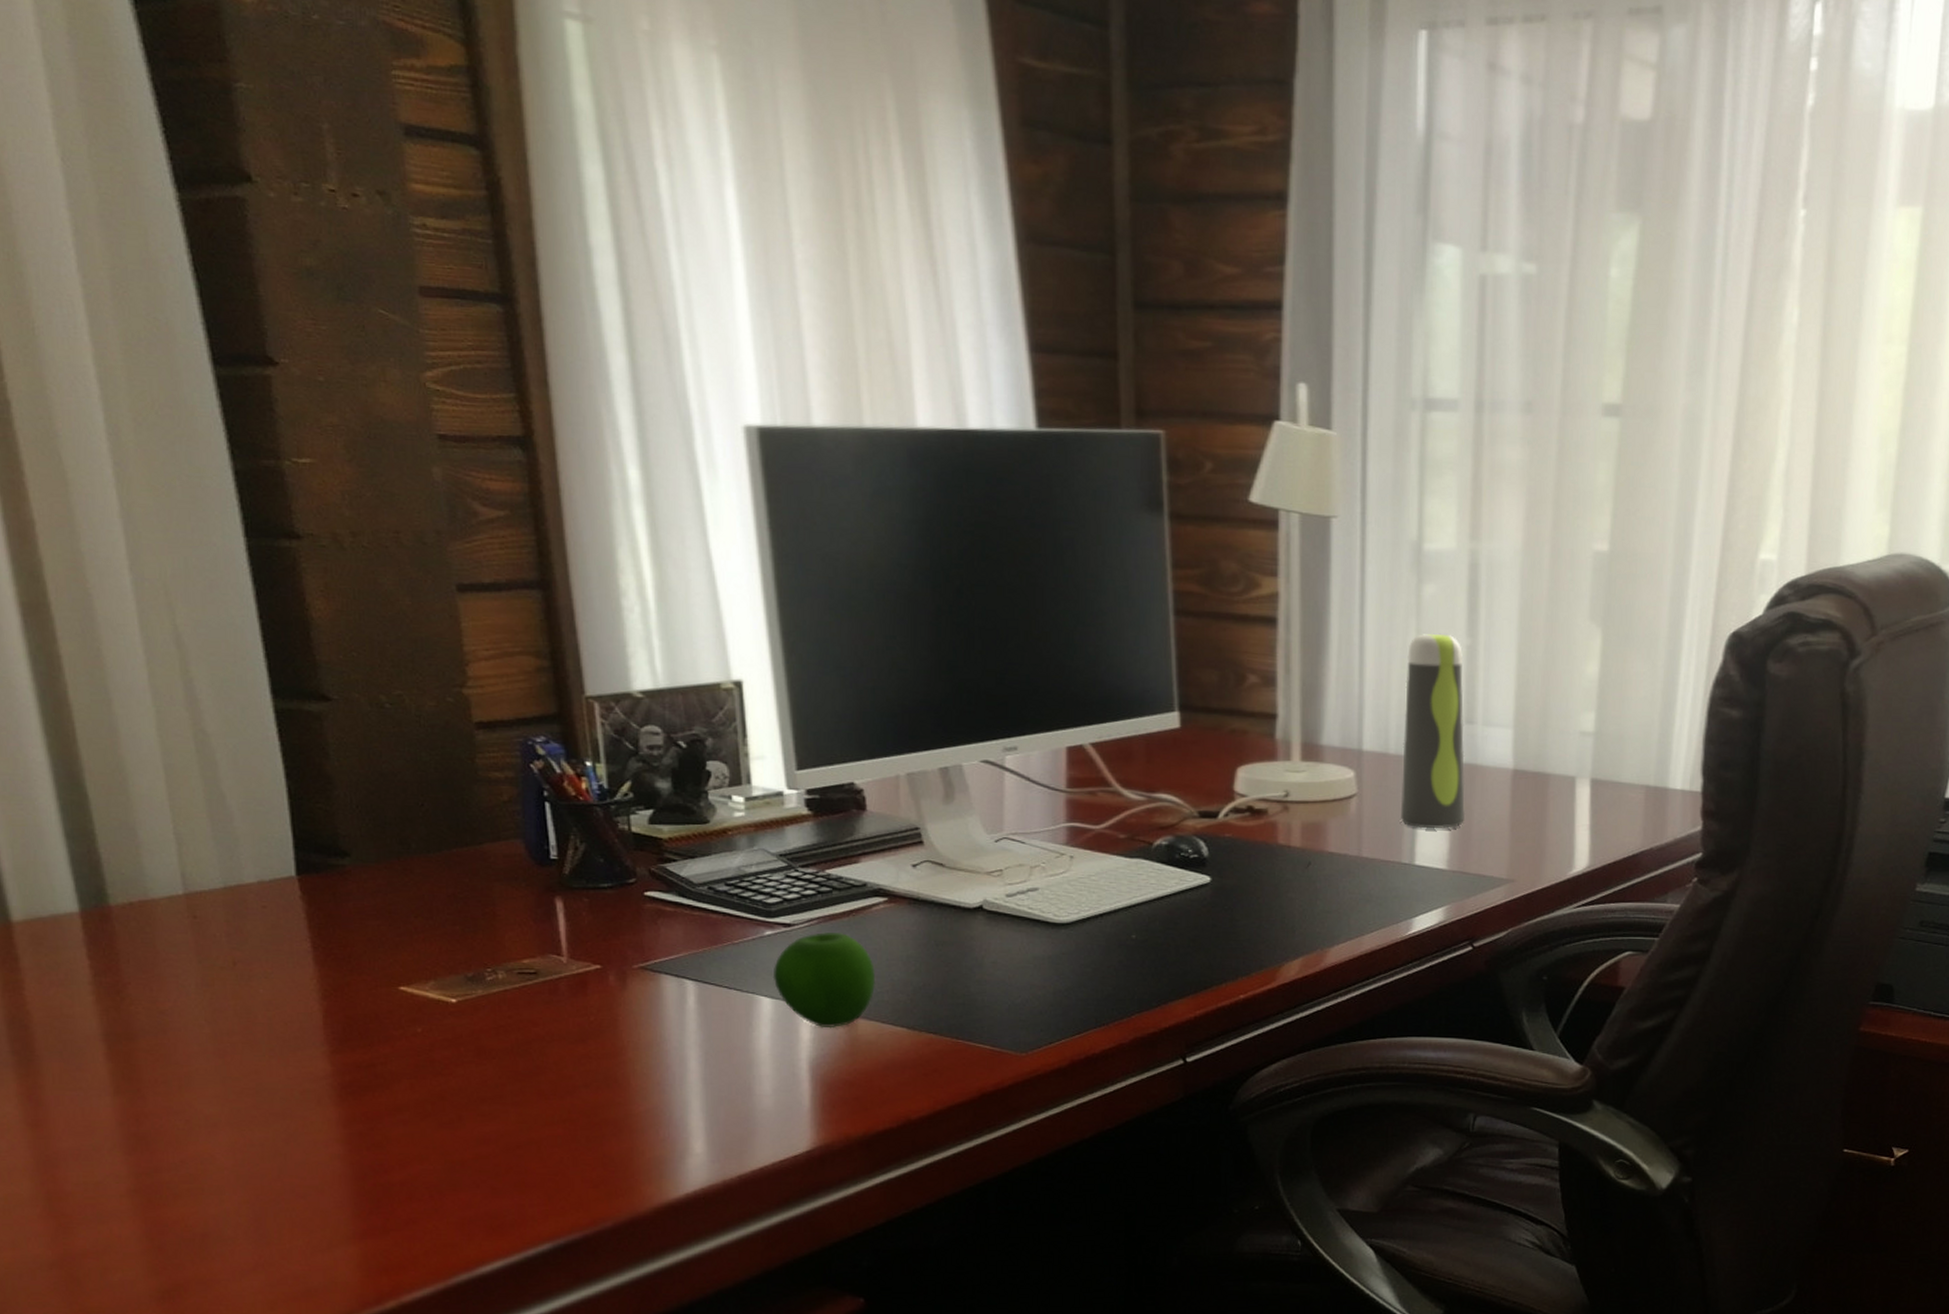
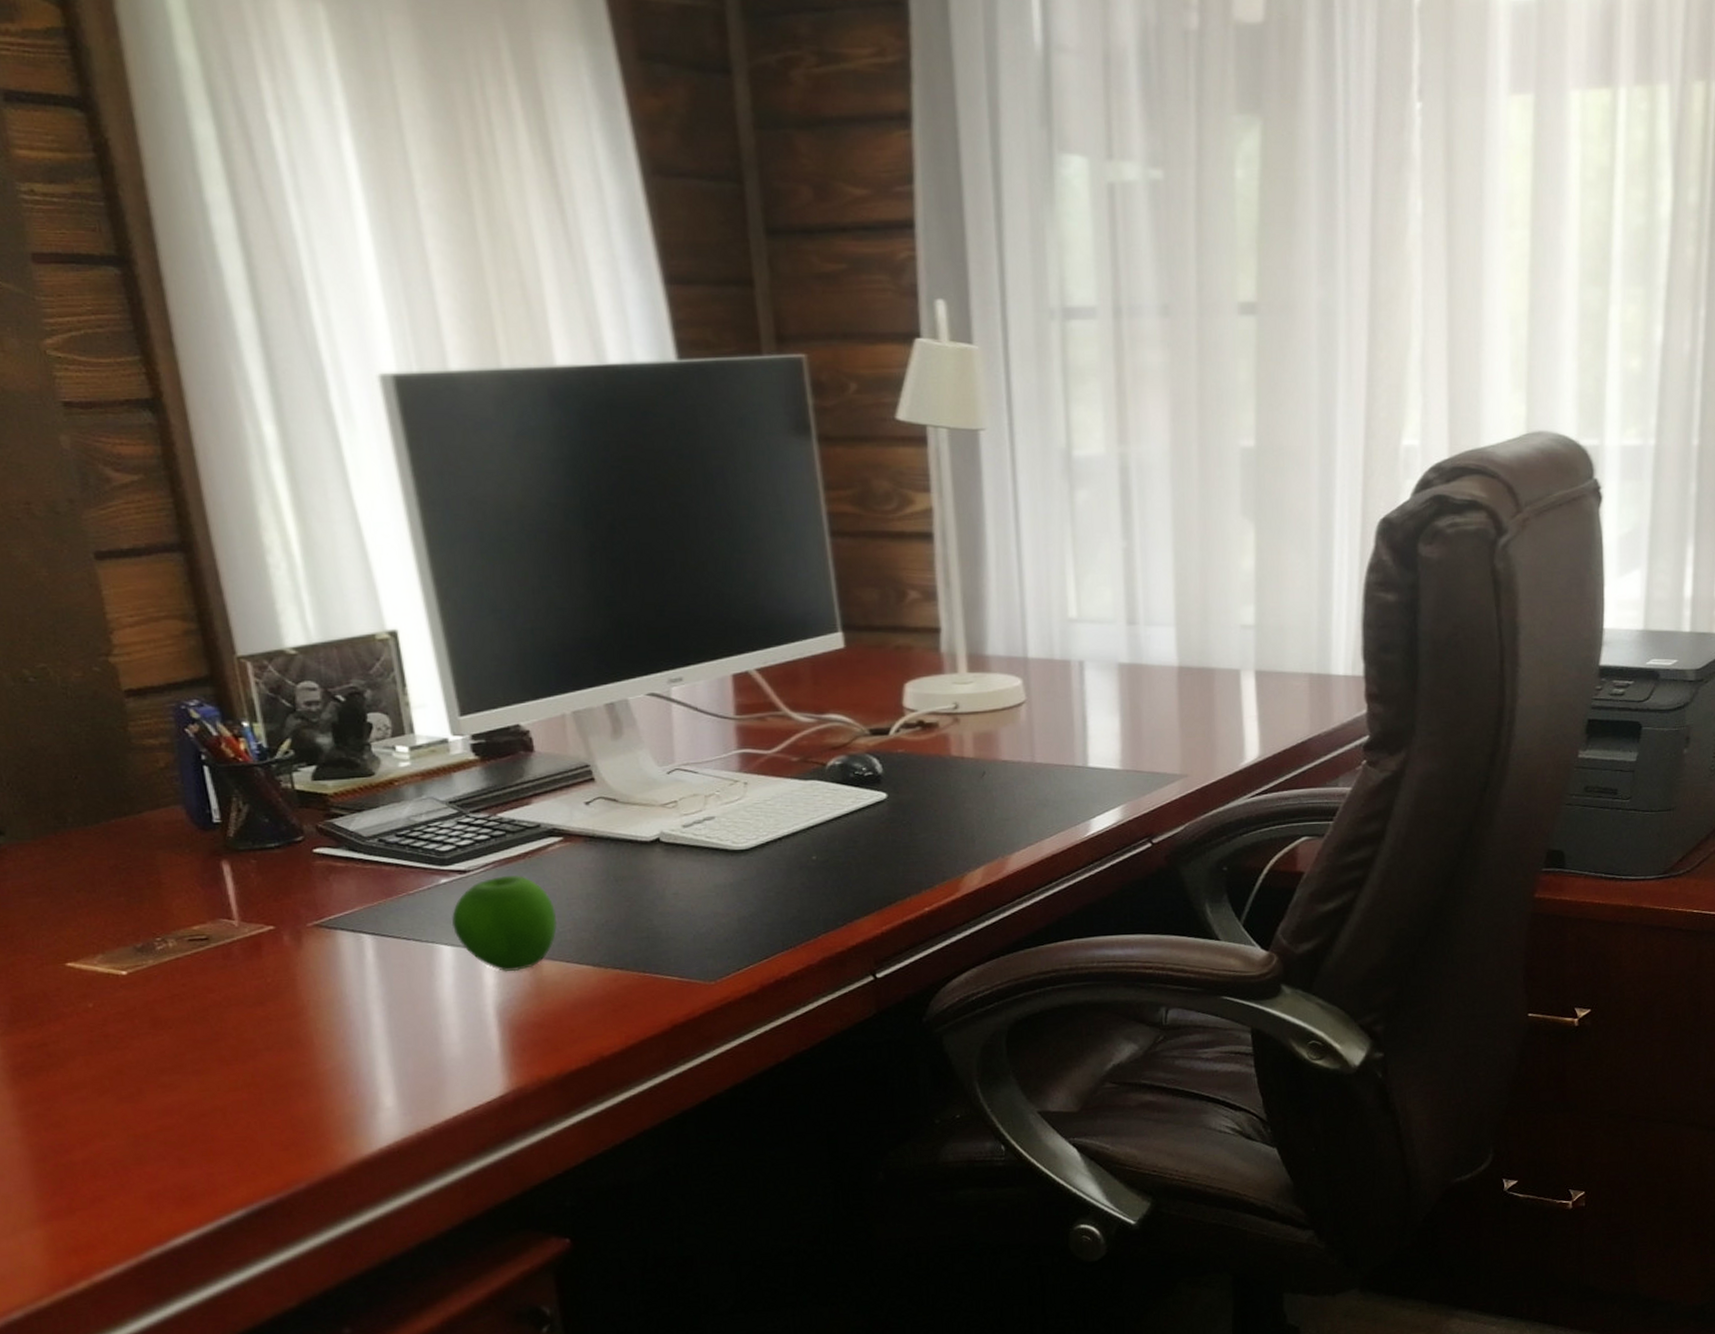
water bottle: present [1401,633,1466,830] -> none [1065,538,1135,731]

